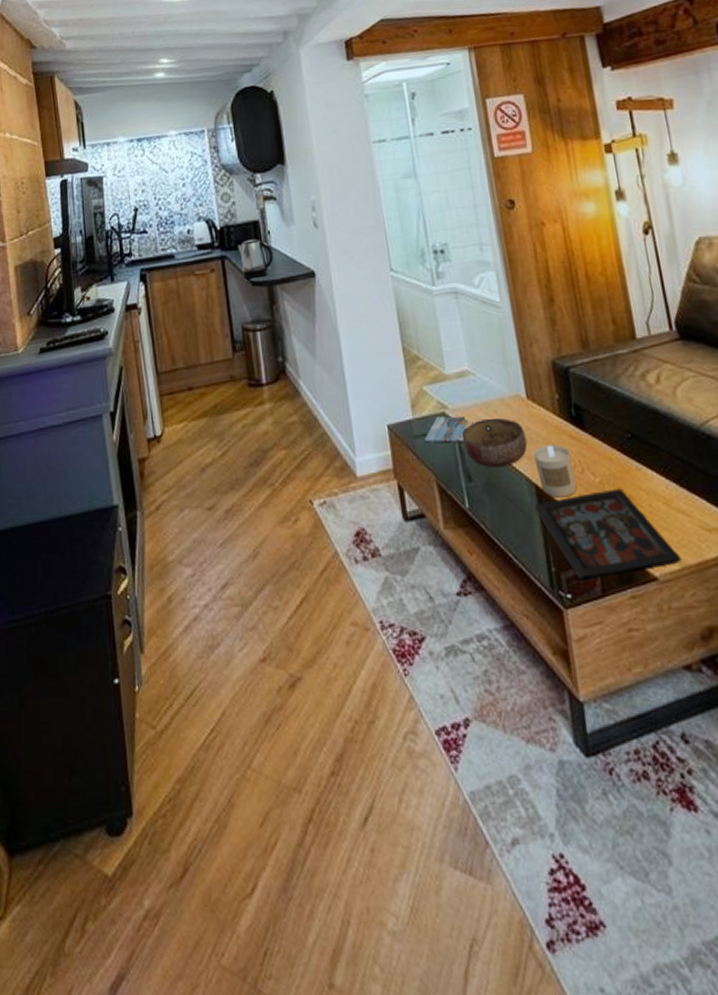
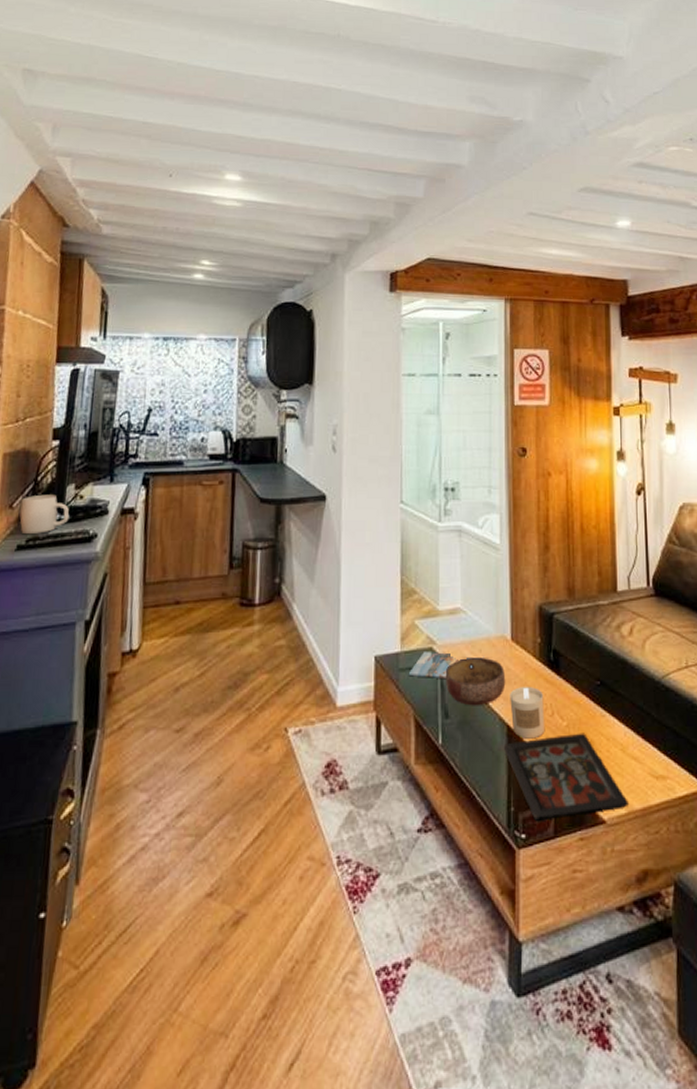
mug: none [37,299,81,338] -> present [19,494,70,535]
kettle: present [238,239,274,280] -> none [251,455,287,496]

